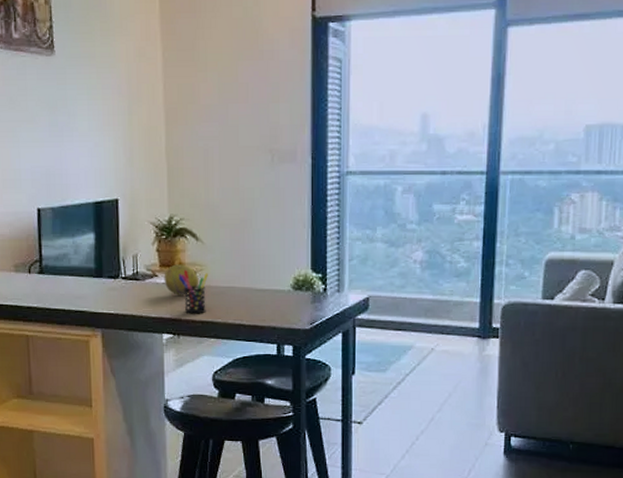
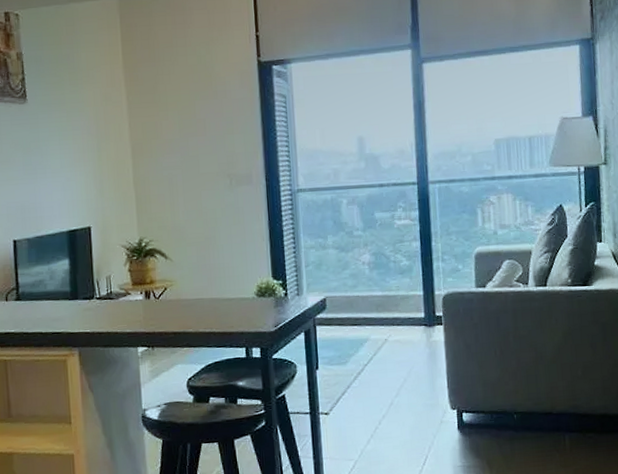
fruit: present [164,264,199,295] -> none [136,281,170,310]
pen holder: present [178,270,208,314] -> none [150,287,178,327]

